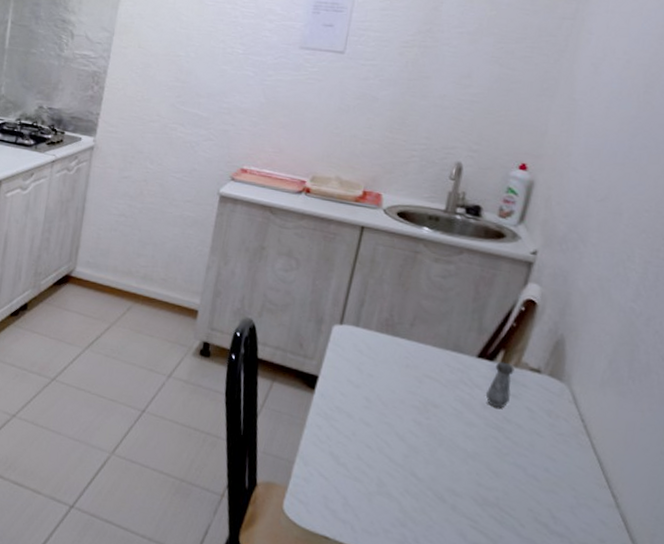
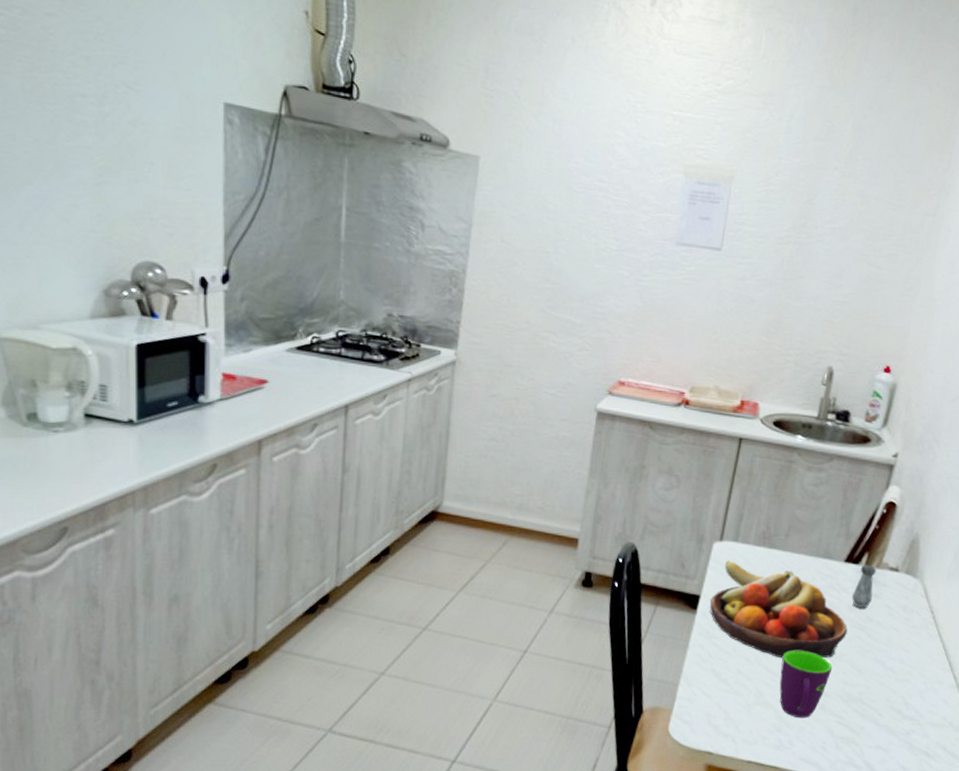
fruit bowl: none [328,343,482,456] -> present [710,560,848,659]
mug: none [403,443,464,517] -> present [779,651,833,718]

